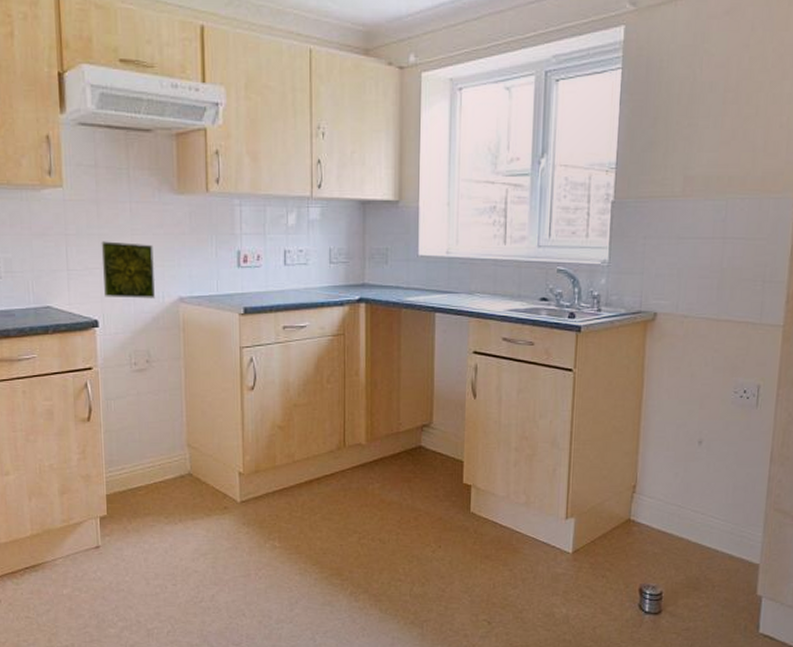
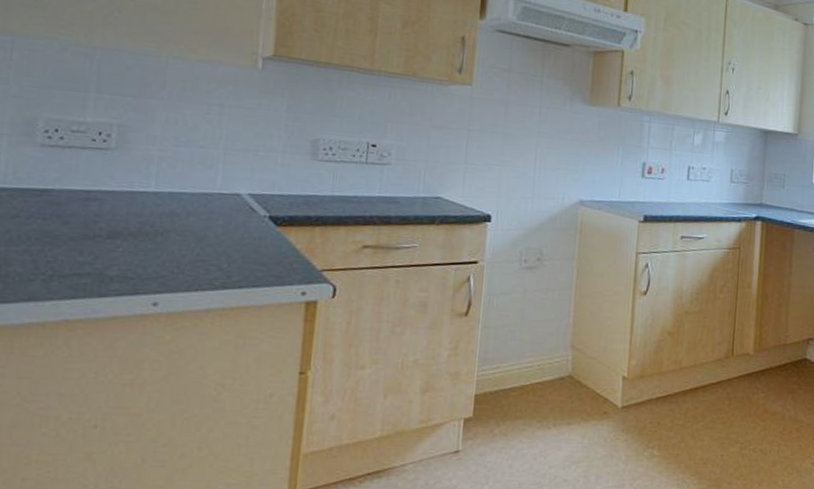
decorative tile: present [101,241,155,299] -> none [501,140,558,199]

